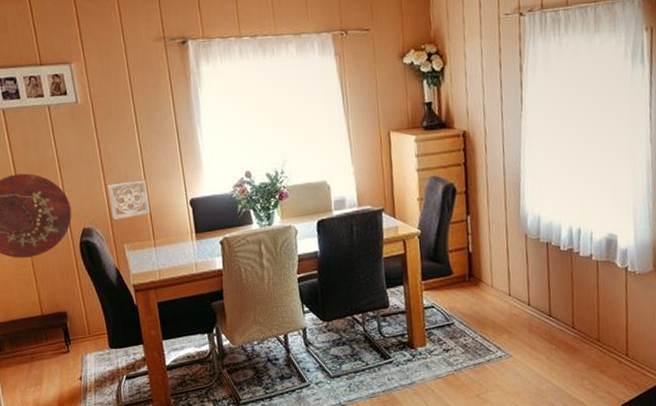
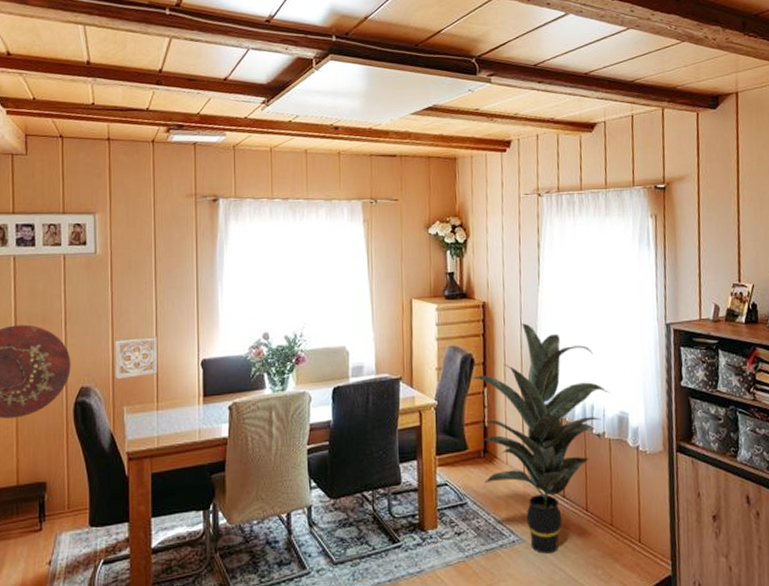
indoor plant: none [454,150,598,368] -> present [471,323,610,555]

